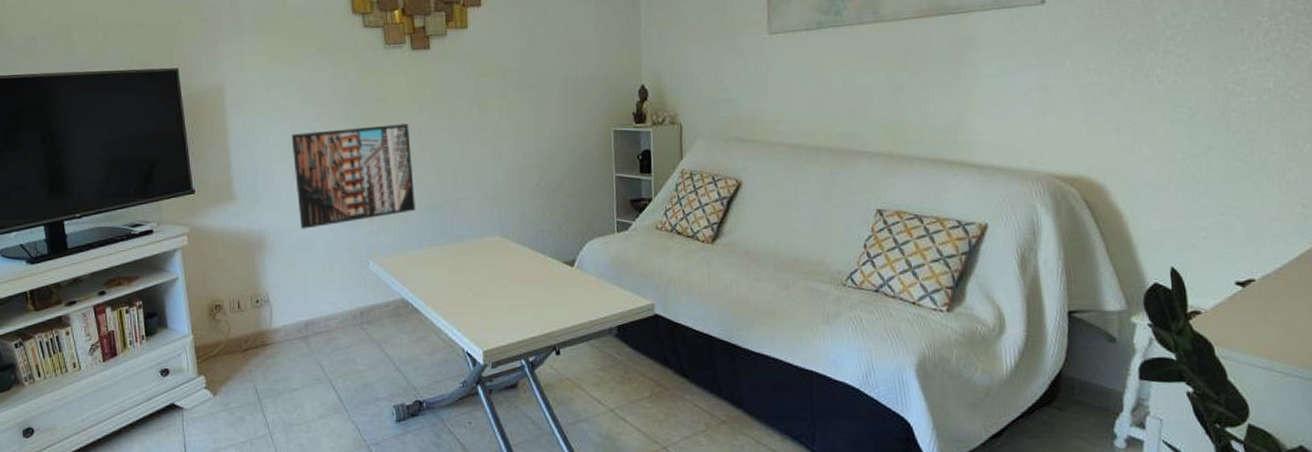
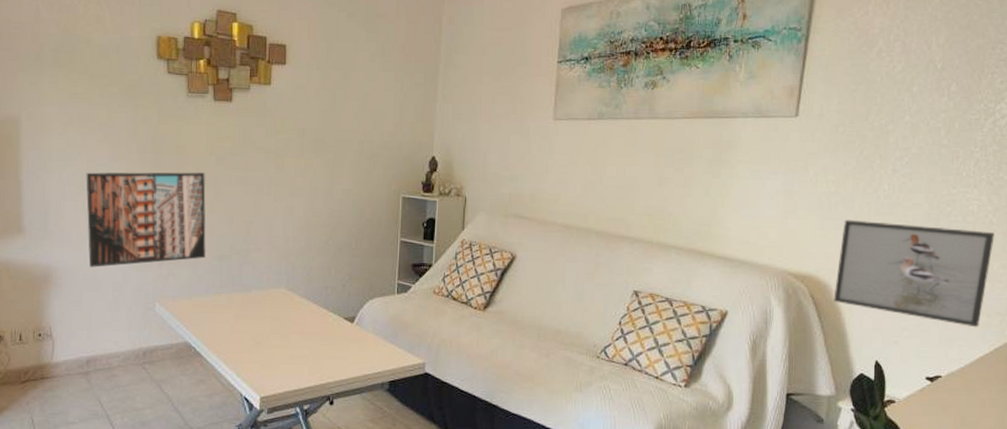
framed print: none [1111,110,1300,221] -> present [833,219,994,328]

